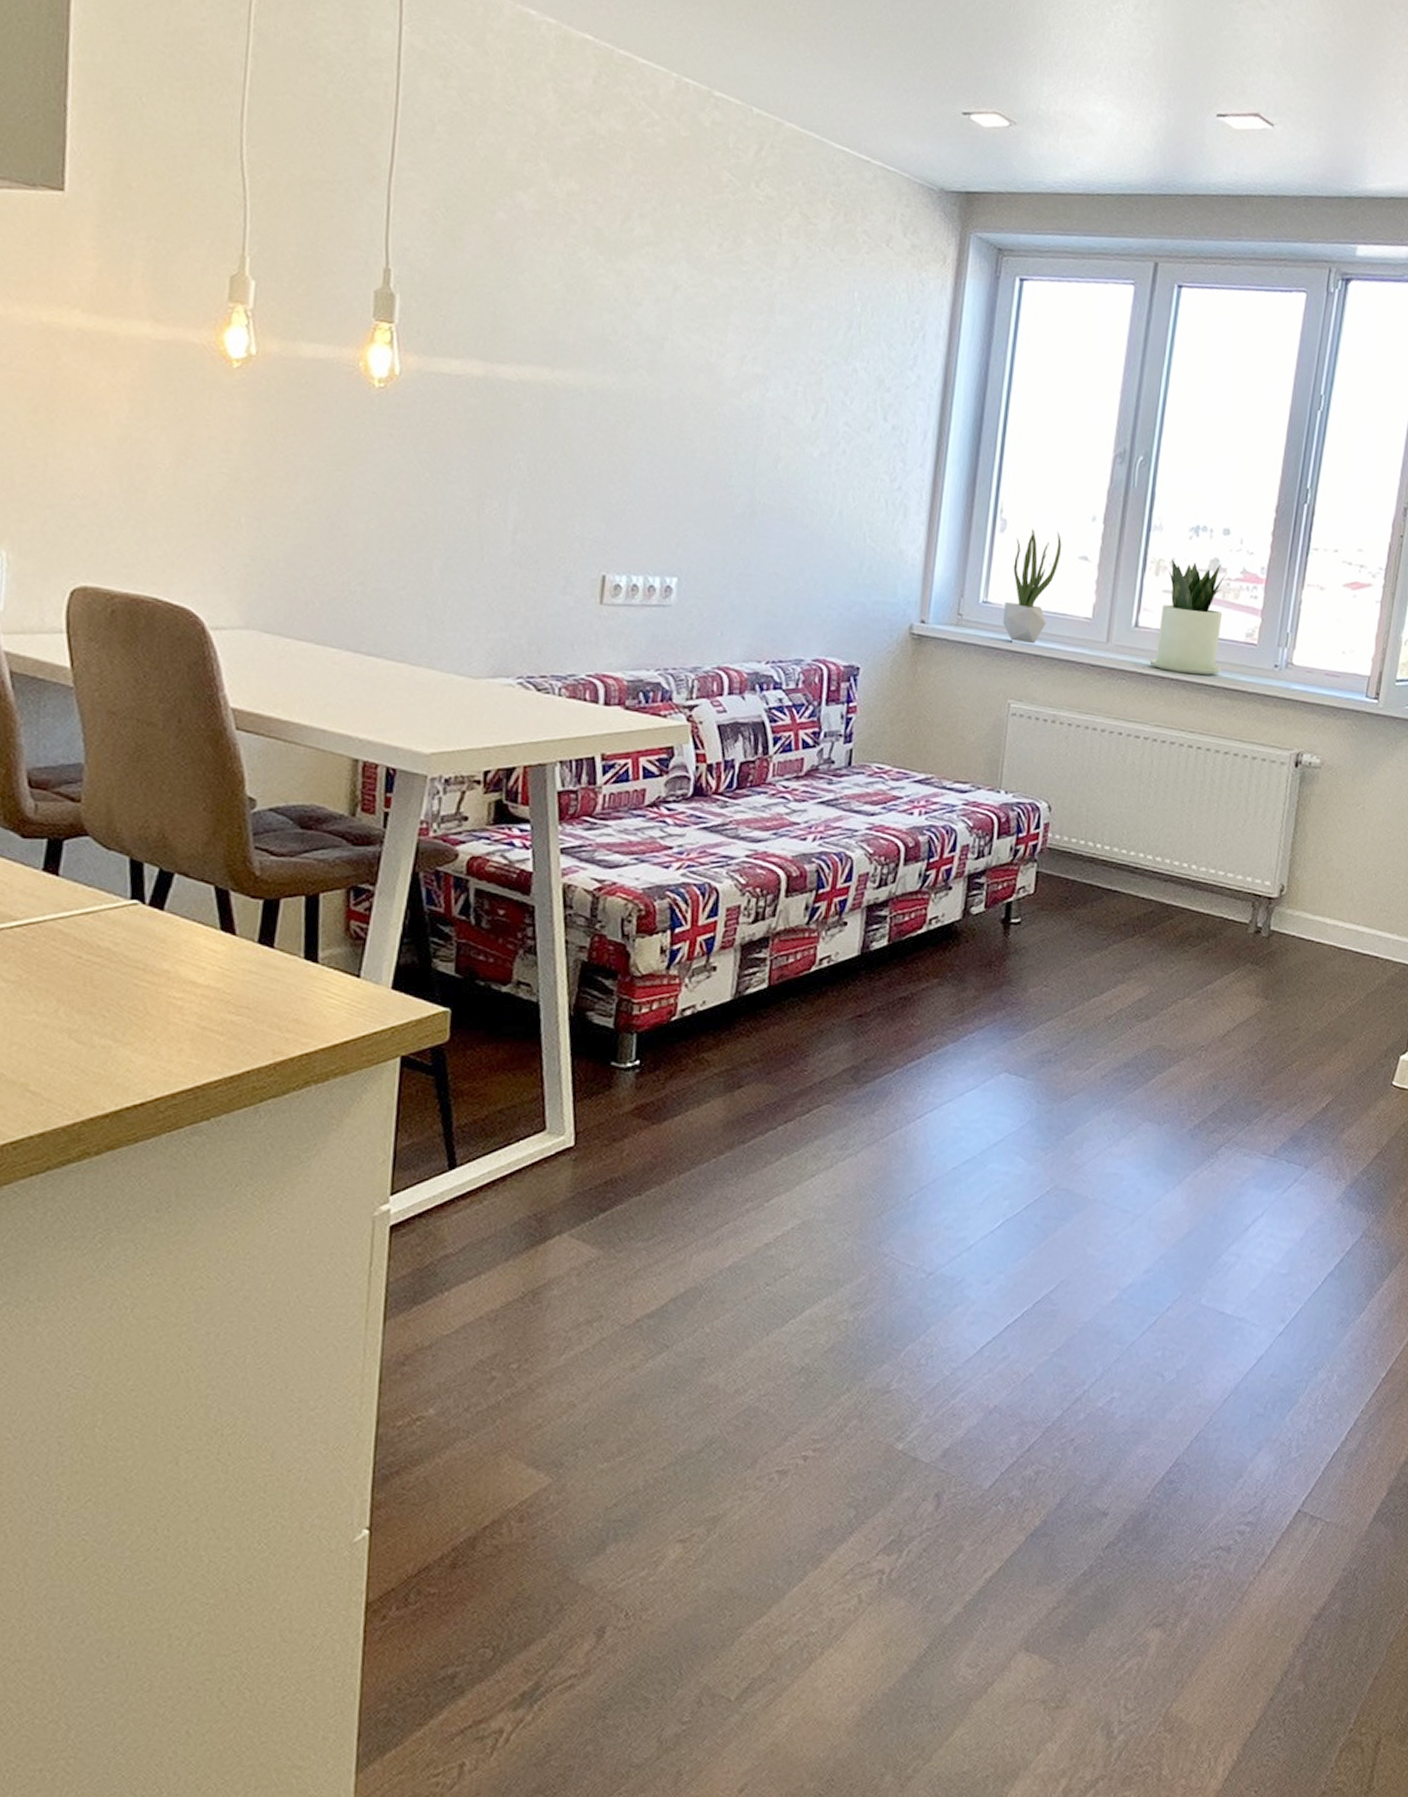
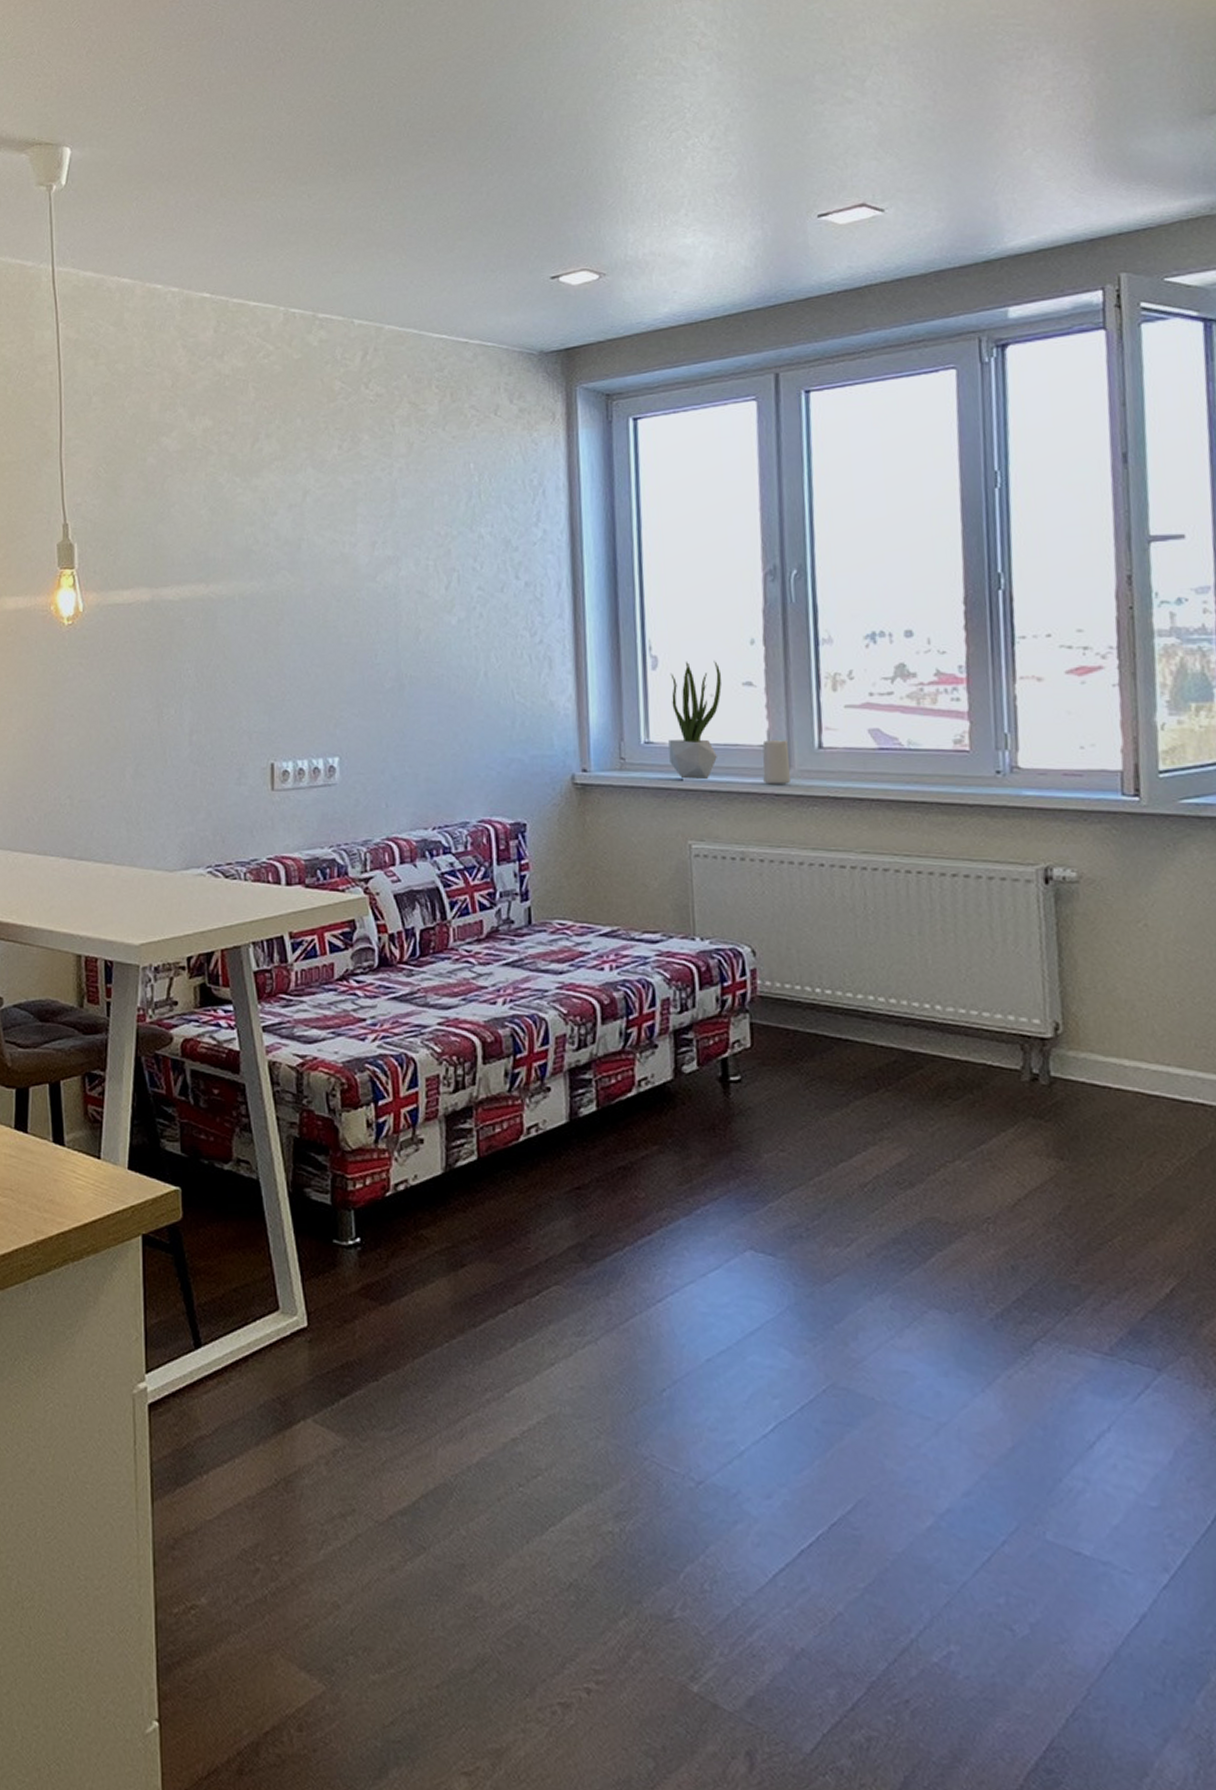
candle: none [1083,613,1110,657] -> present [762,739,792,785]
planter: present [1148,560,1227,675] -> none [841,670,931,793]

